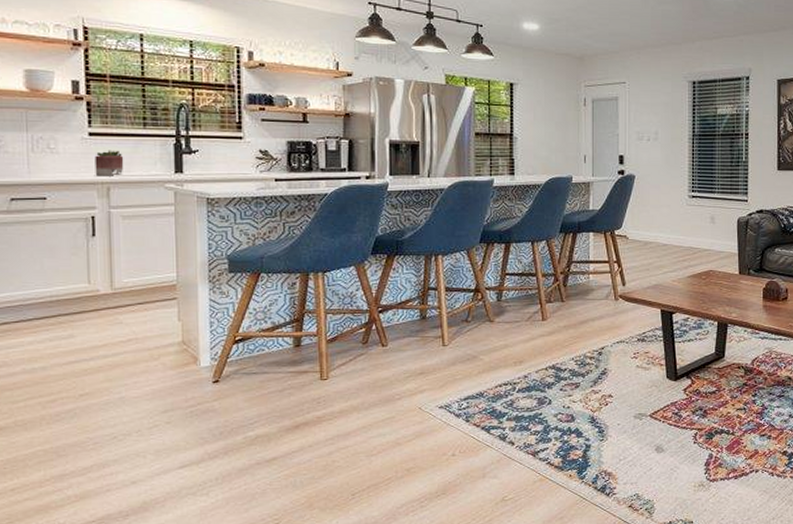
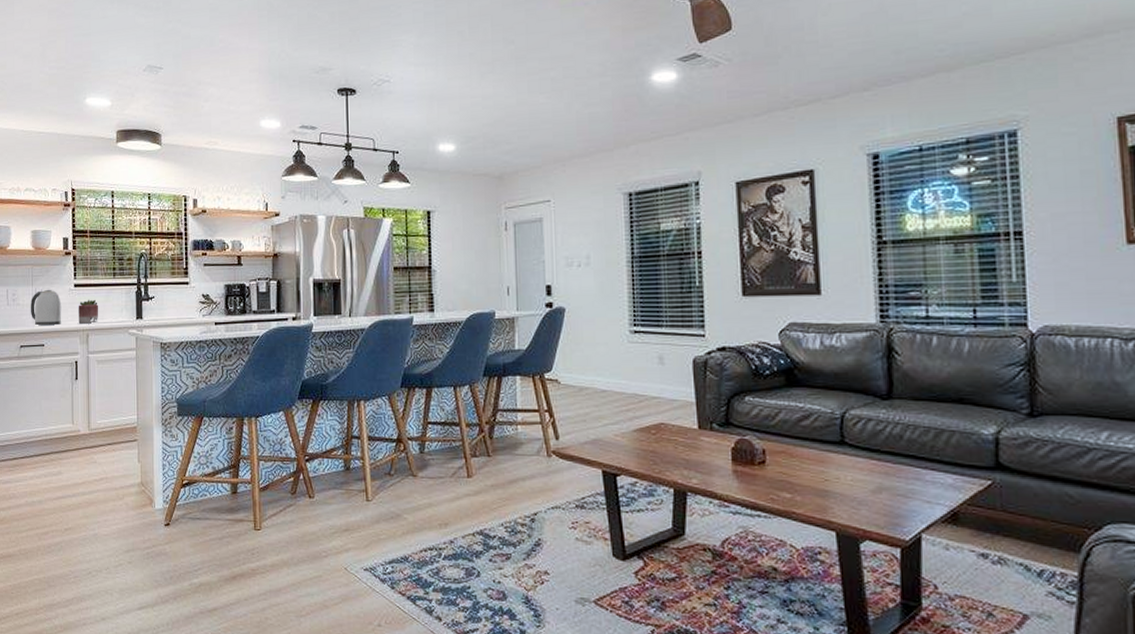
kettle: none [25,138,72,177] -> present [31,290,62,326]

